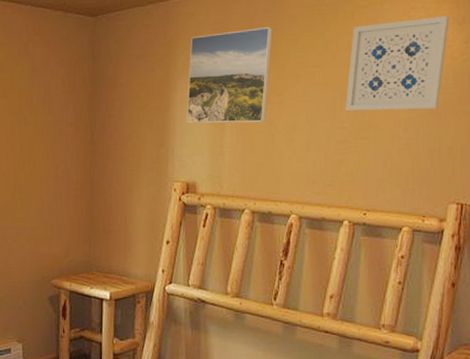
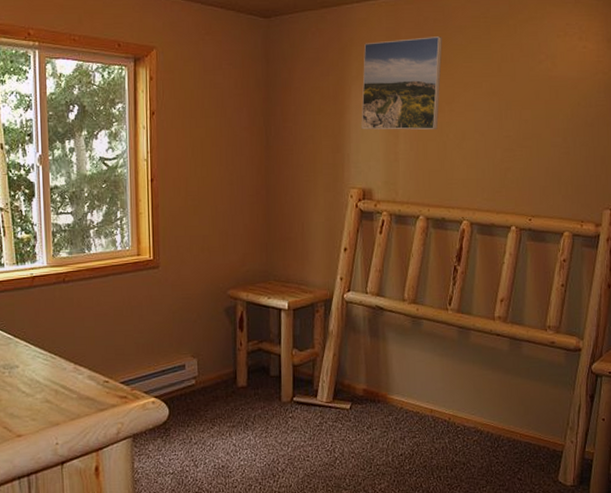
wall art: present [345,16,450,112] -> none [510,33,600,121]

